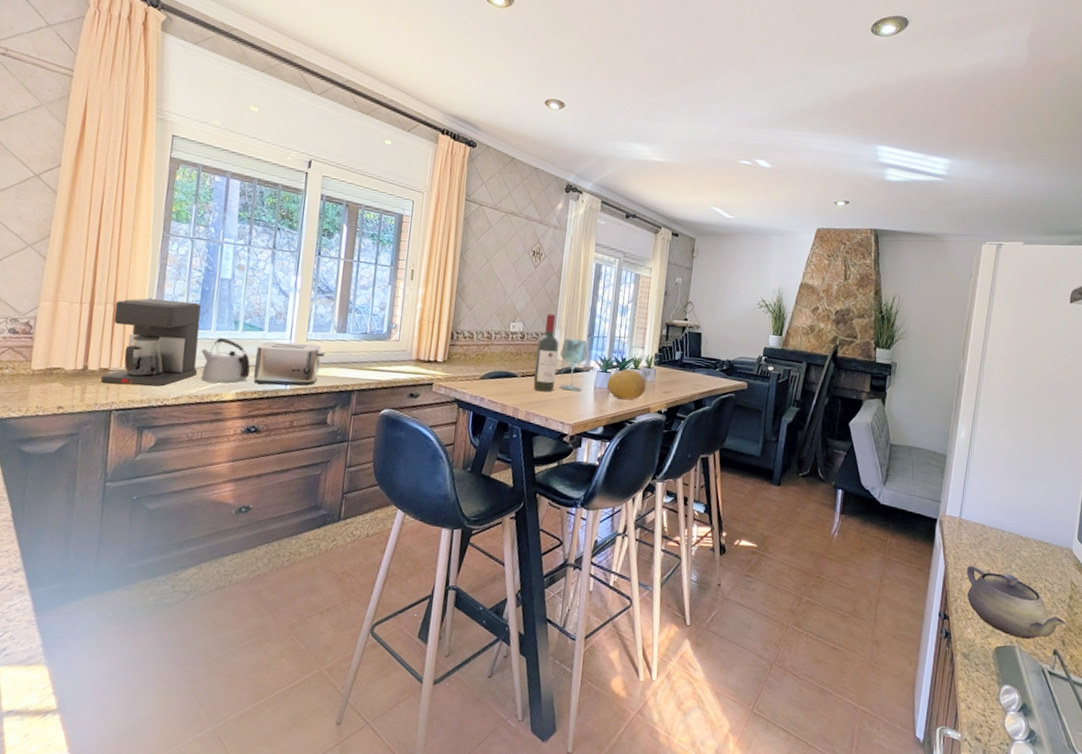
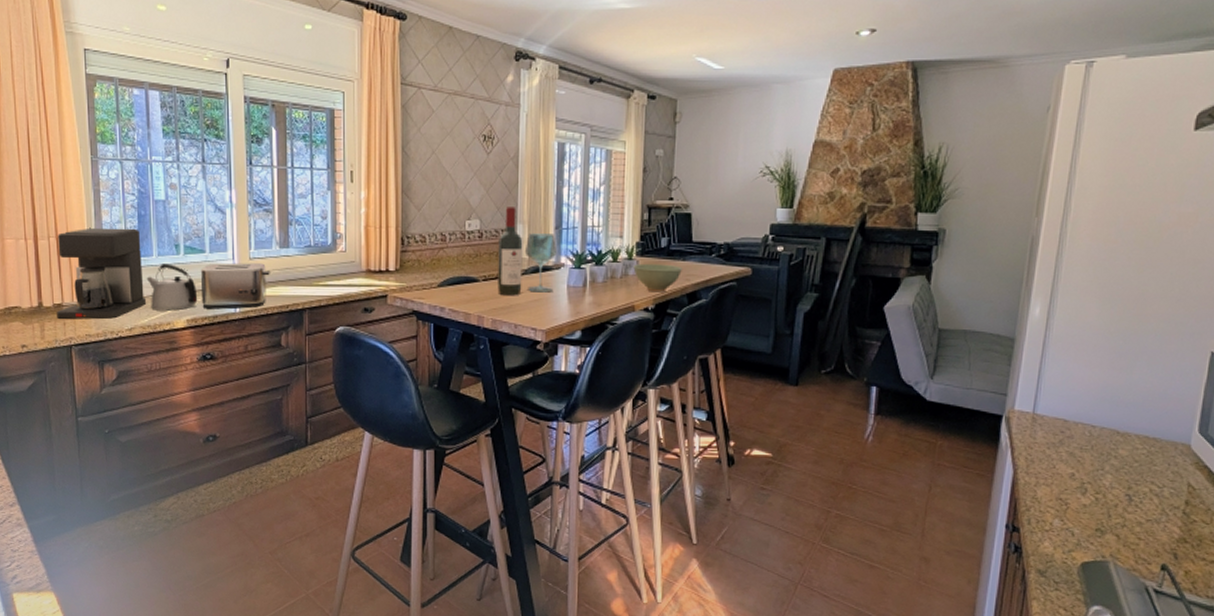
fruit: present [607,368,646,400] -> none [583,262,628,298]
bowl: none [651,372,691,399] -> present [633,263,682,293]
teapot: present [966,565,1068,639] -> none [1042,468,1182,553]

